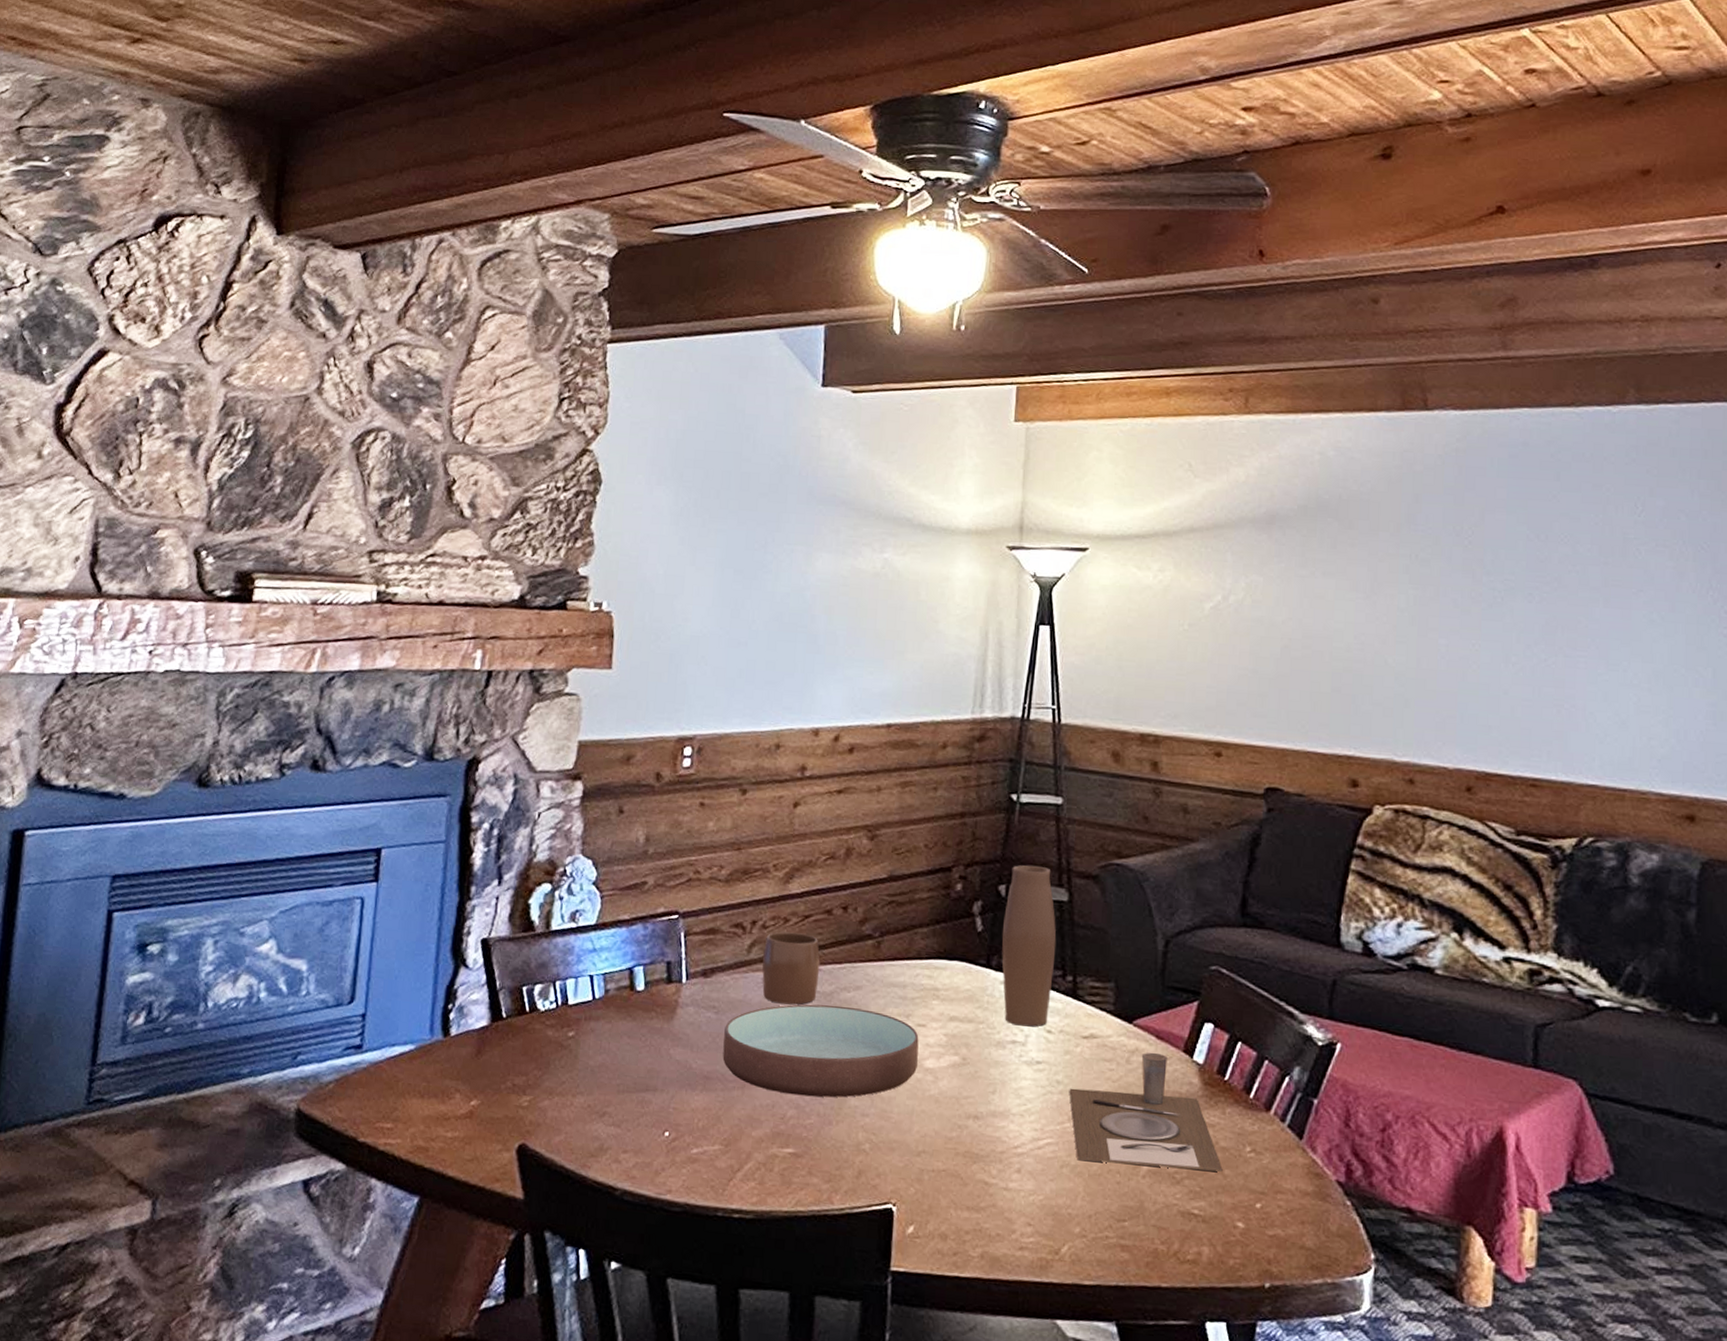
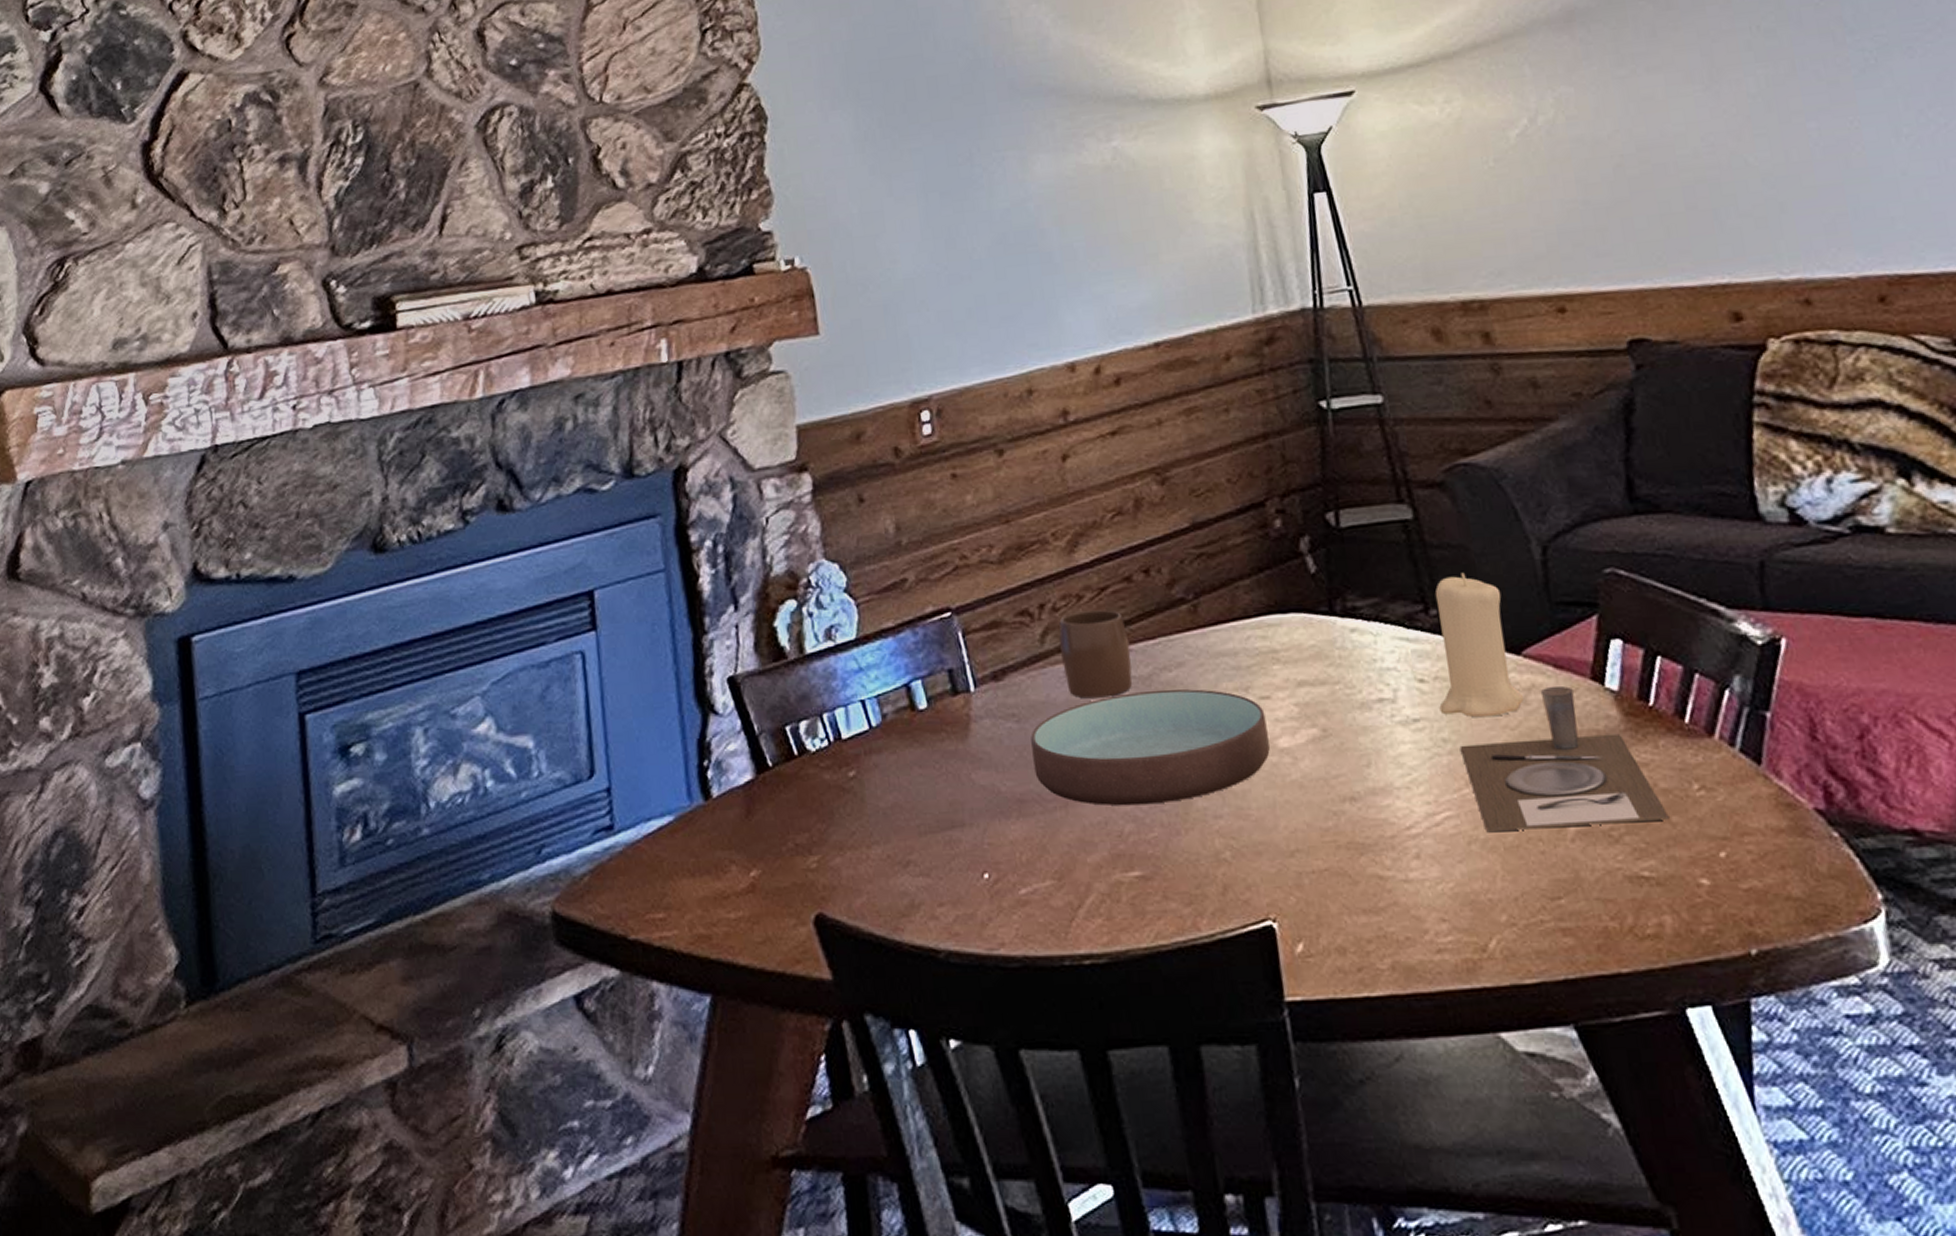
vase: present [1001,865,1057,1027] -> none [1337,482,1418,680]
candle: none [1059,950,1128,1070] -> present [1435,572,1525,718]

